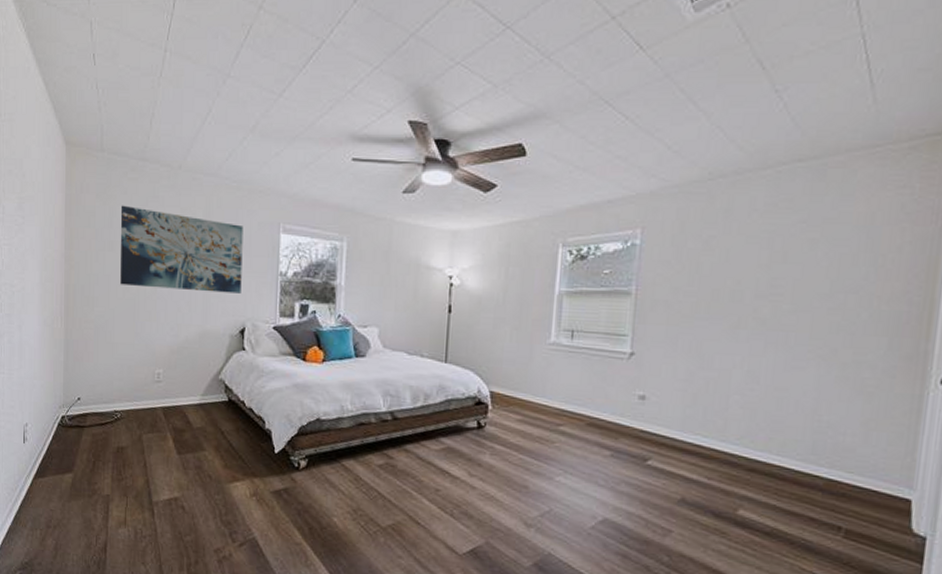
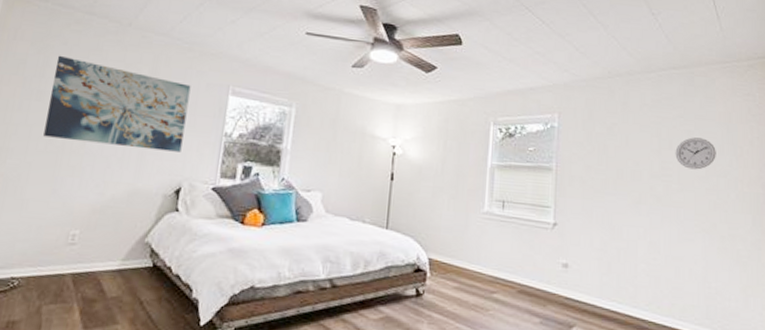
wall clock: none [790,246,848,286] -> present [675,137,716,170]

